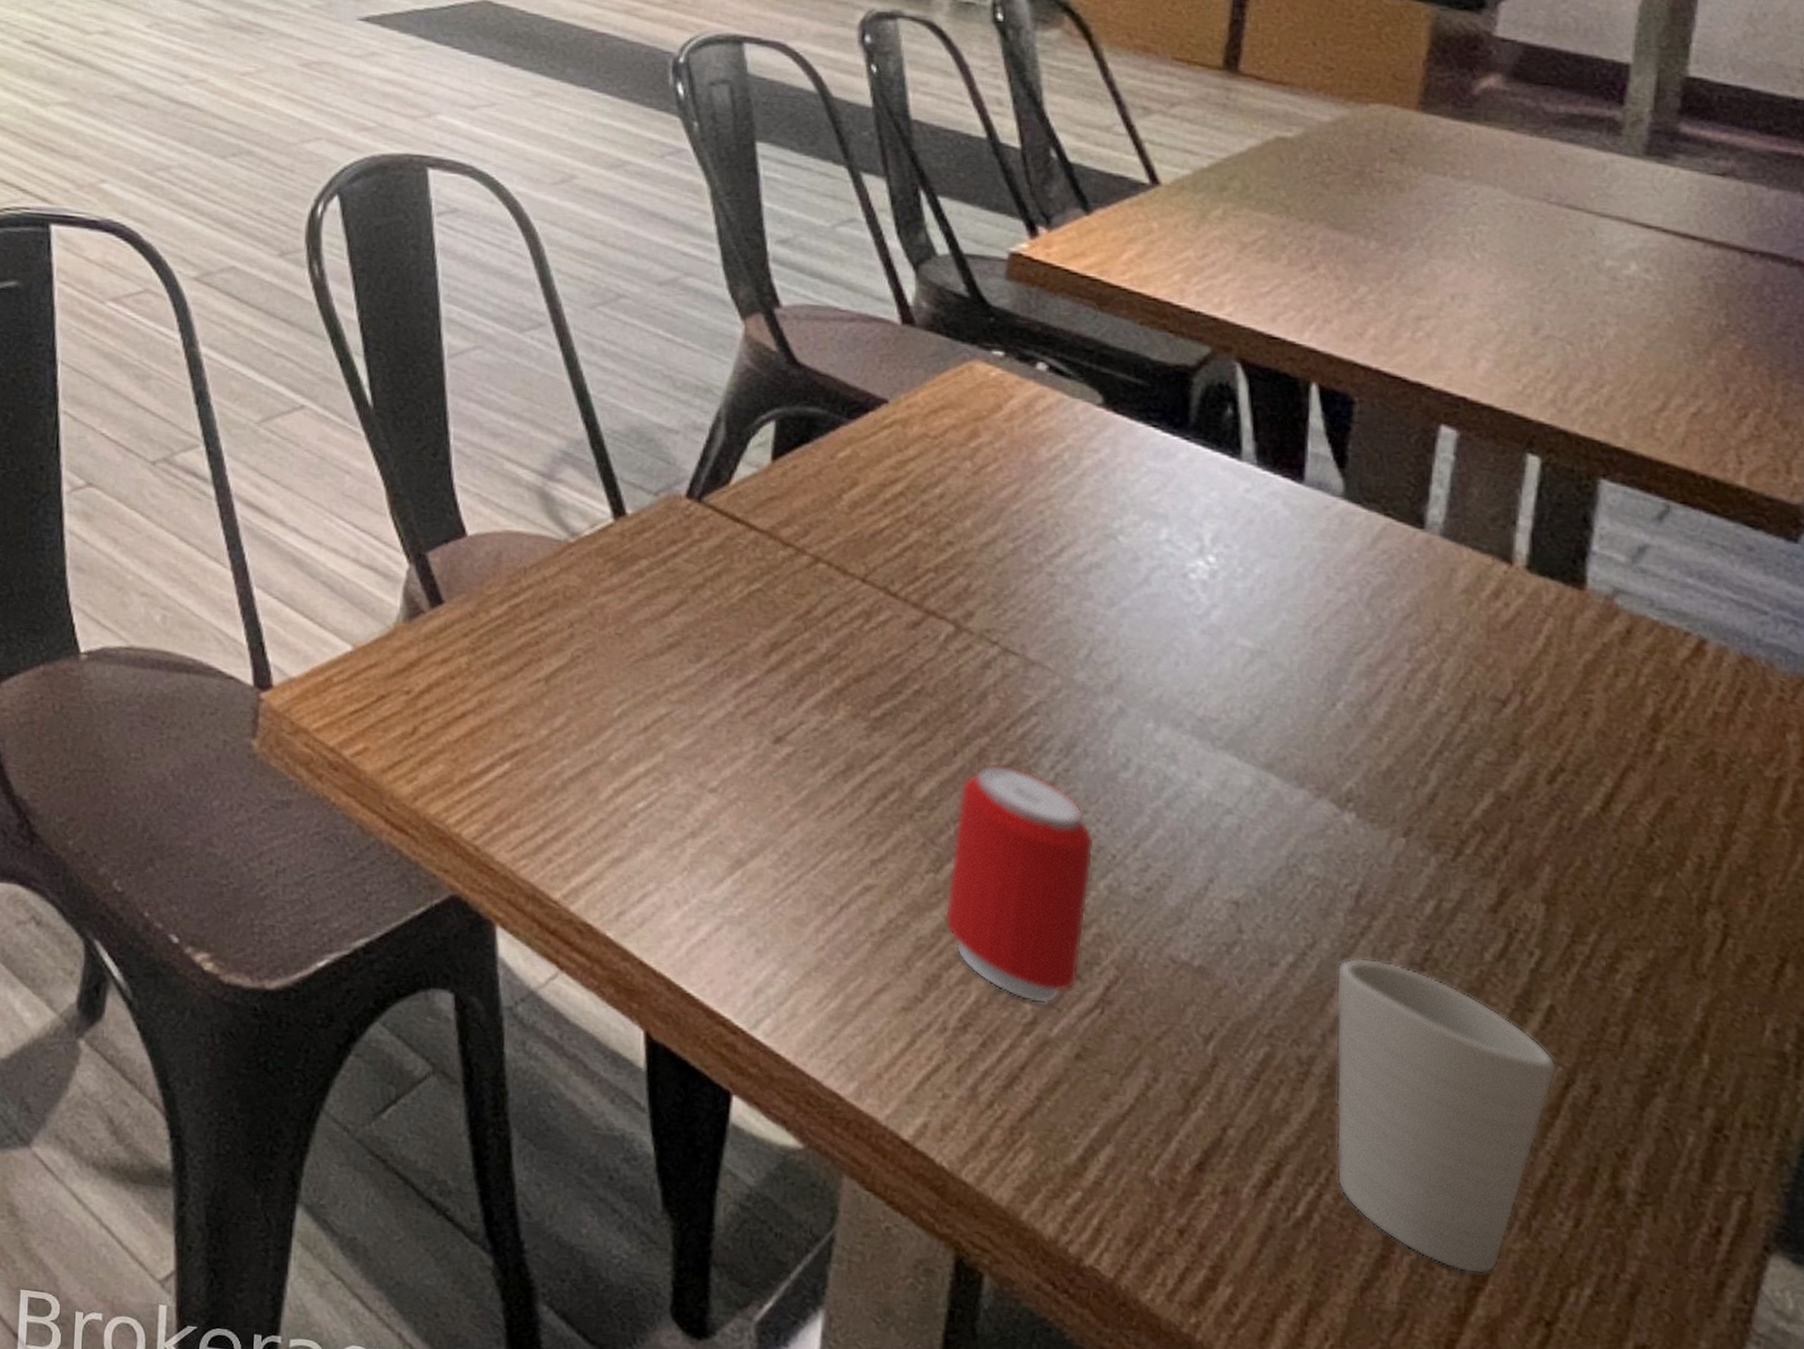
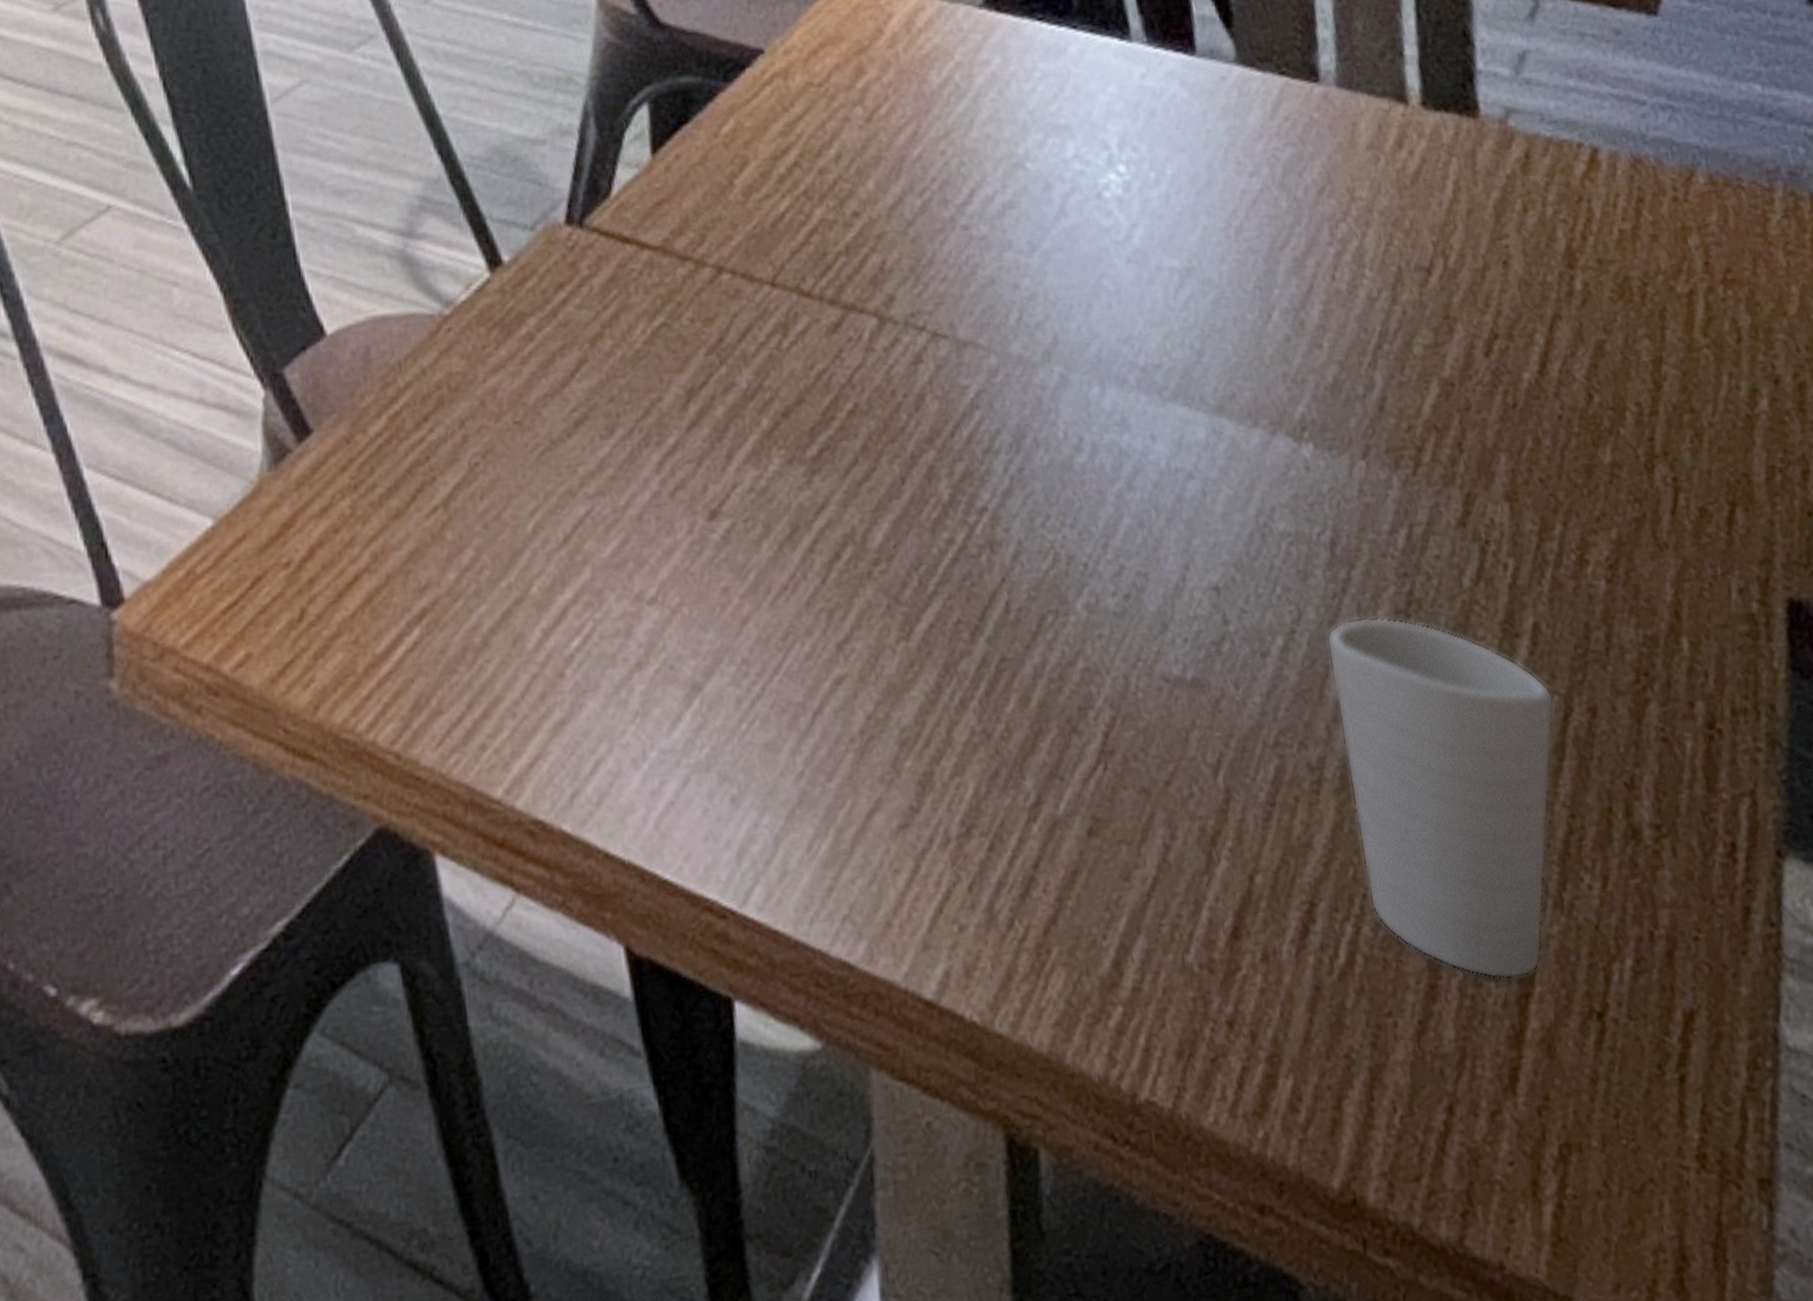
beverage can: present [945,762,1095,1004] -> none [915,479,1075,778]

